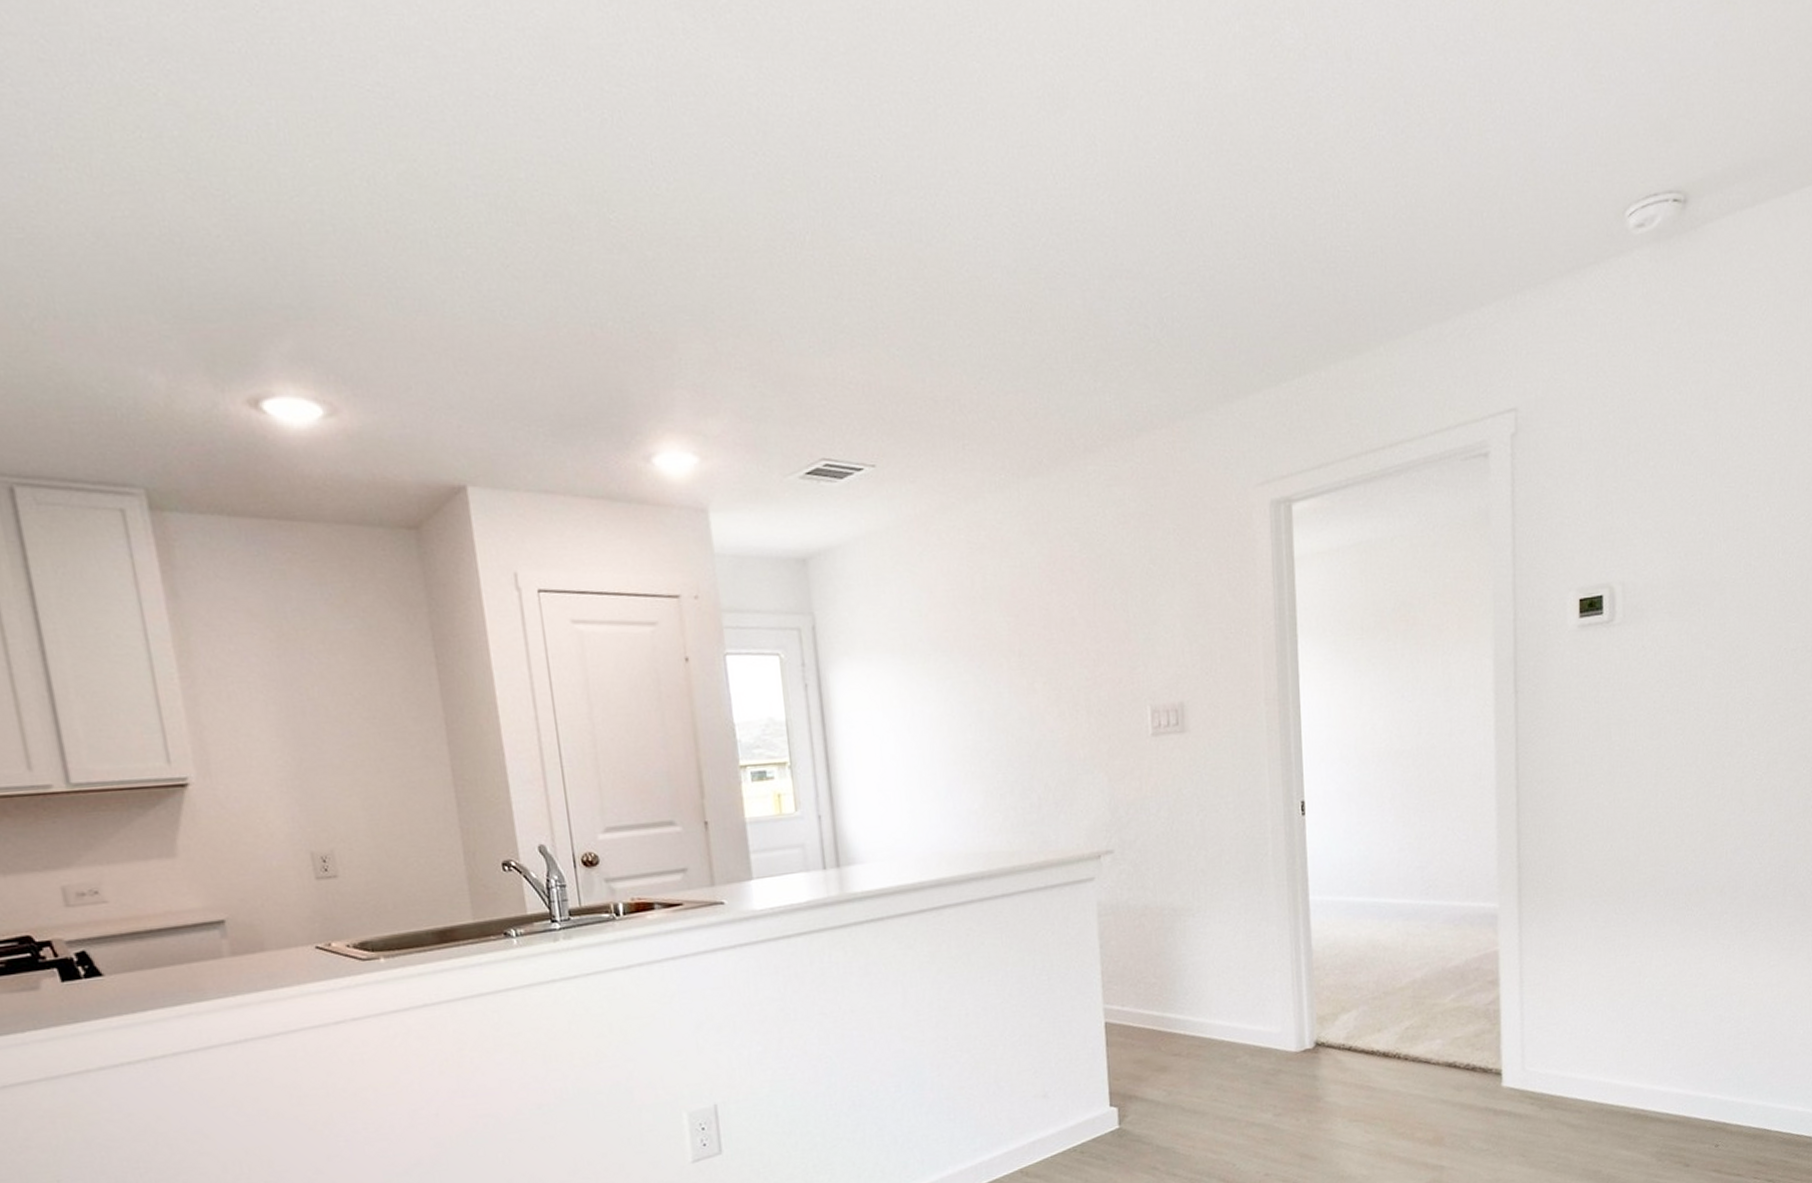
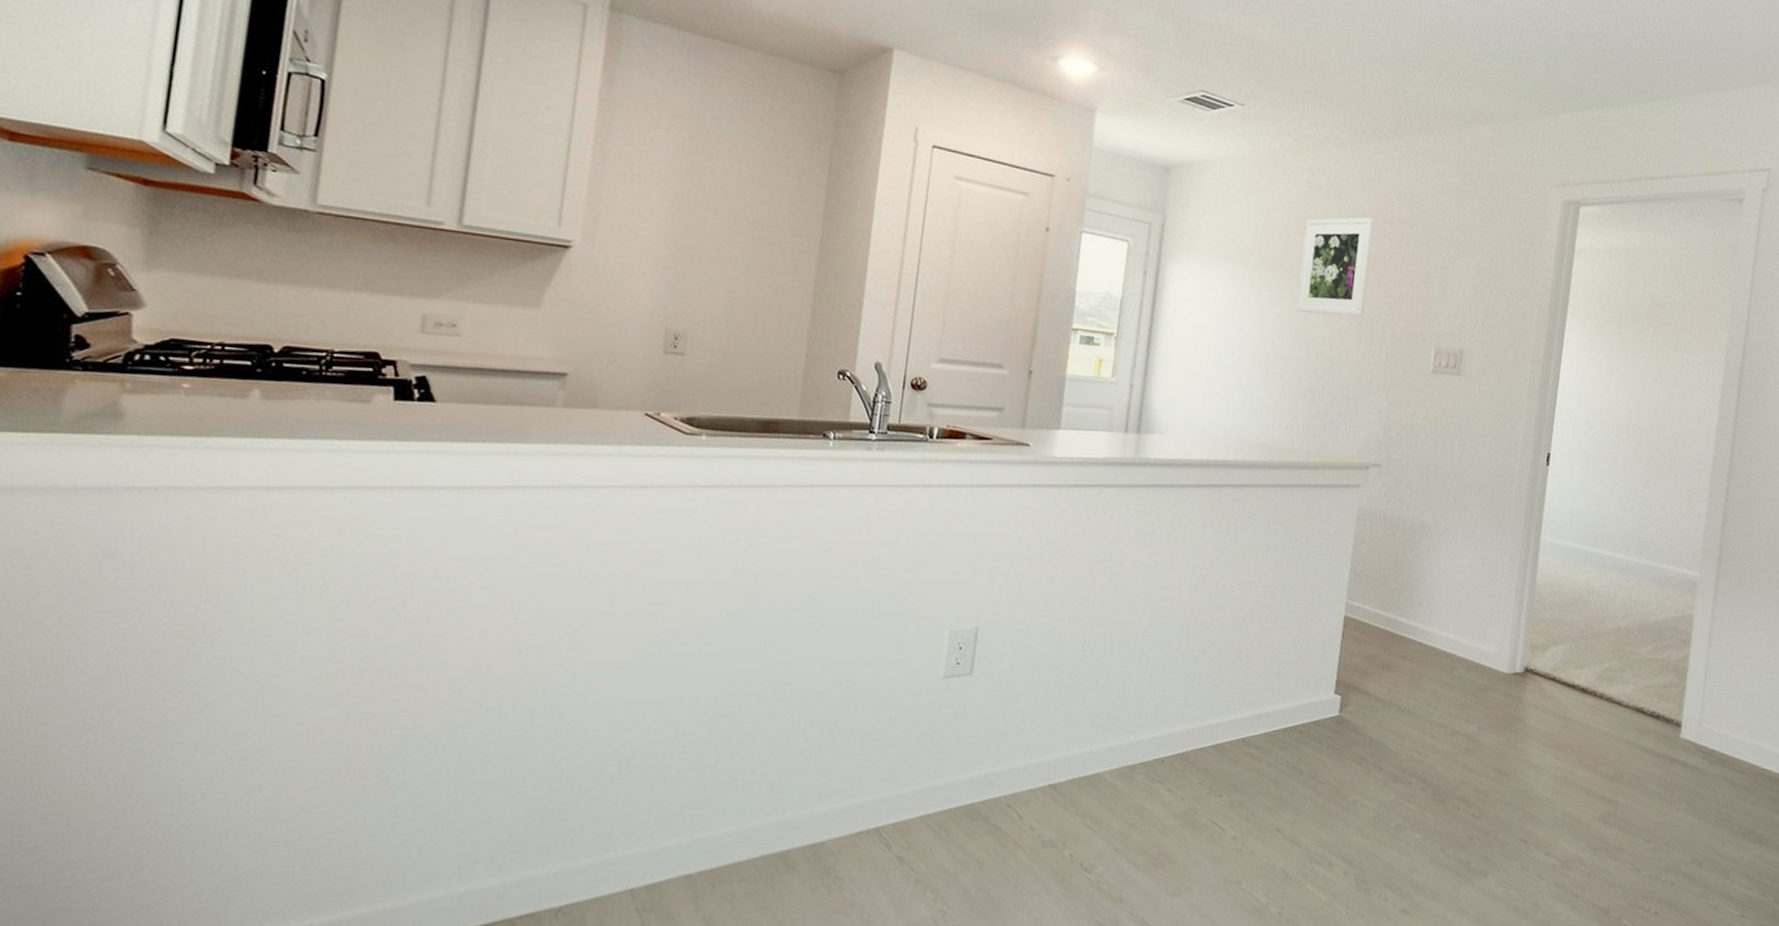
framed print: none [975,569,1062,697] -> present [1296,217,1375,317]

